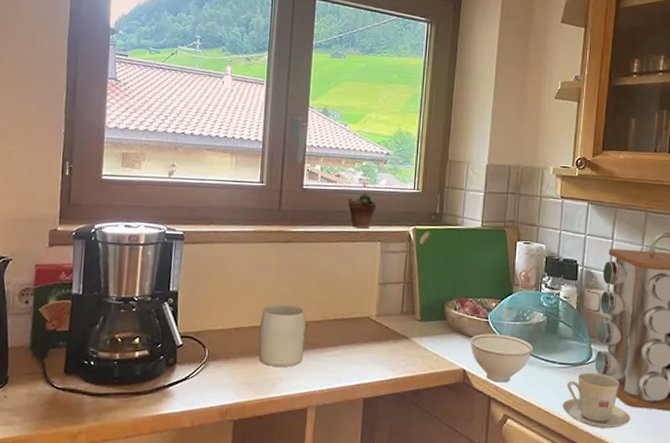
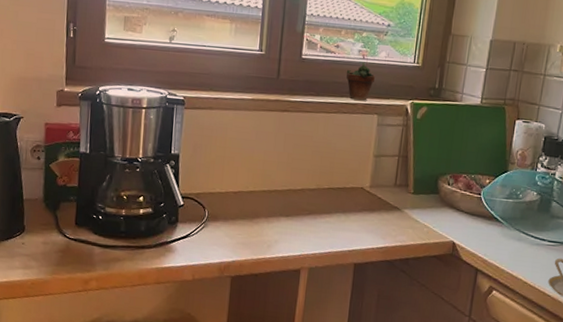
mug: present [258,304,307,368] -> none [255,171,302,231]
bowl: present [470,333,534,383] -> none [461,208,524,257]

